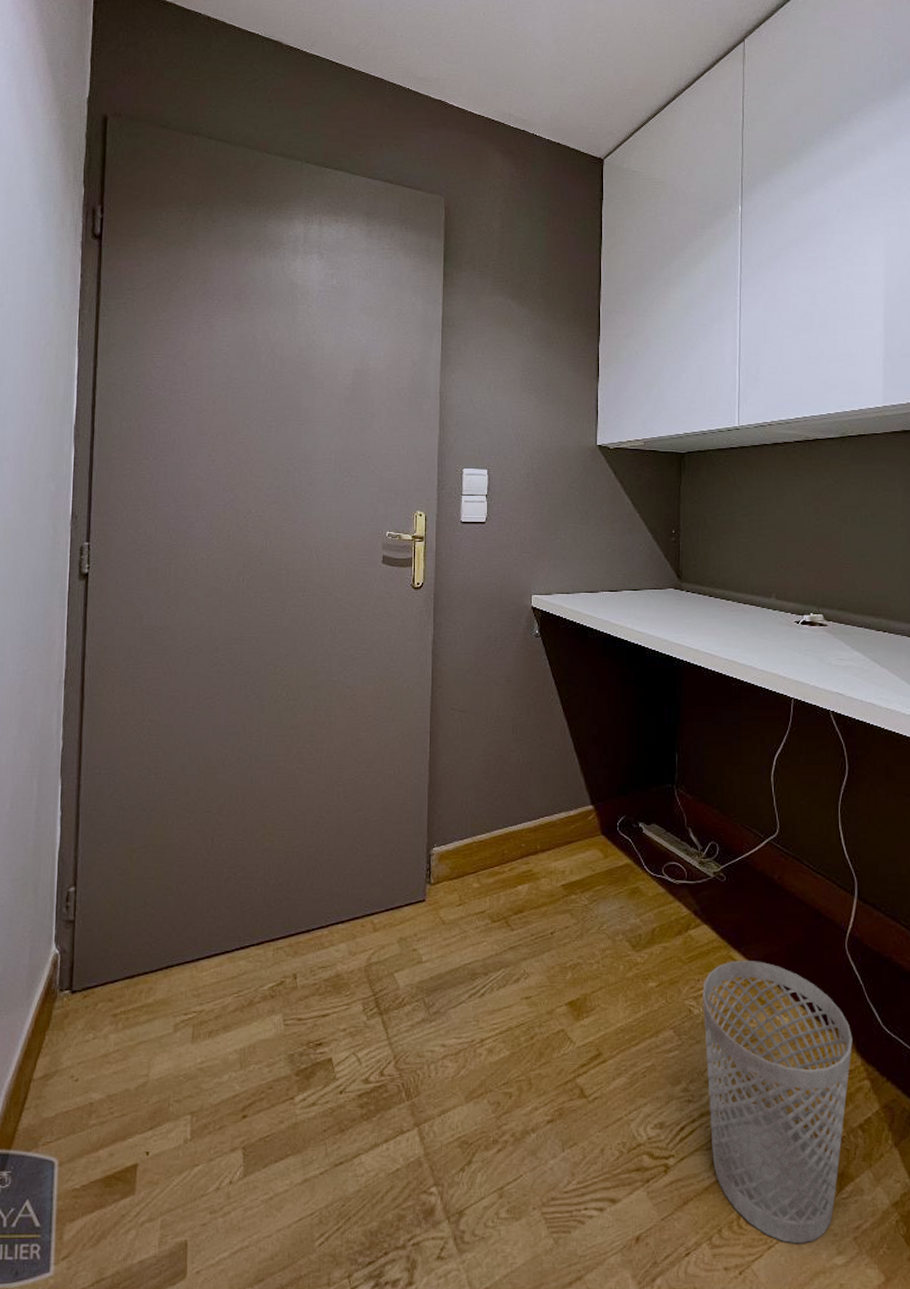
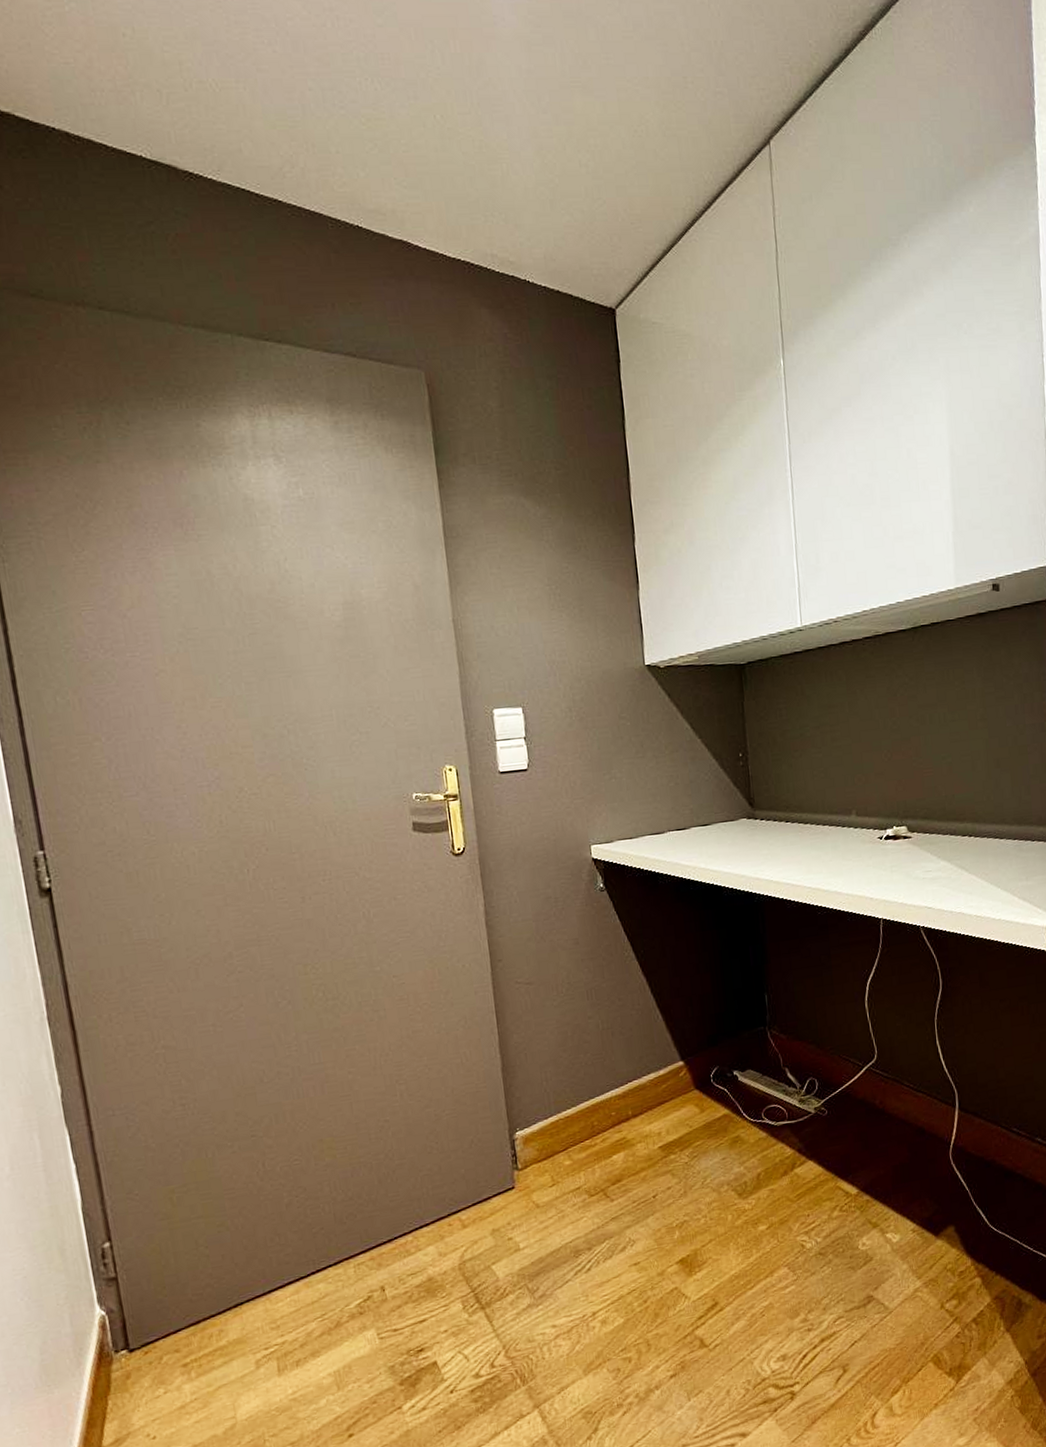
wastebasket: present [703,960,853,1244] -> none [813,1186,962,1437]

